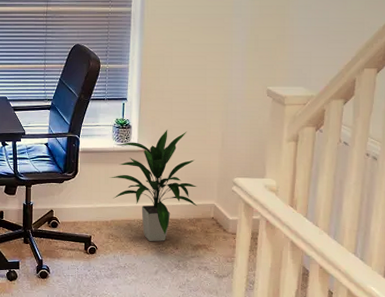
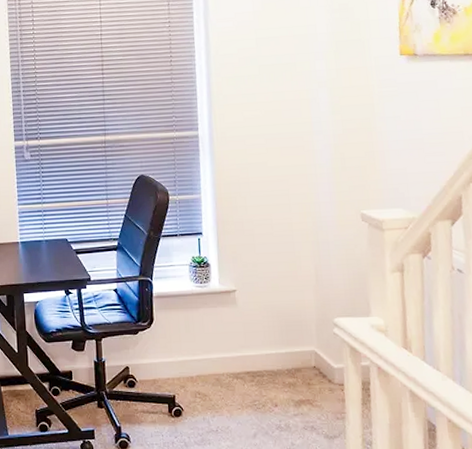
indoor plant: present [110,130,198,241] -> none [191,266,295,398]

